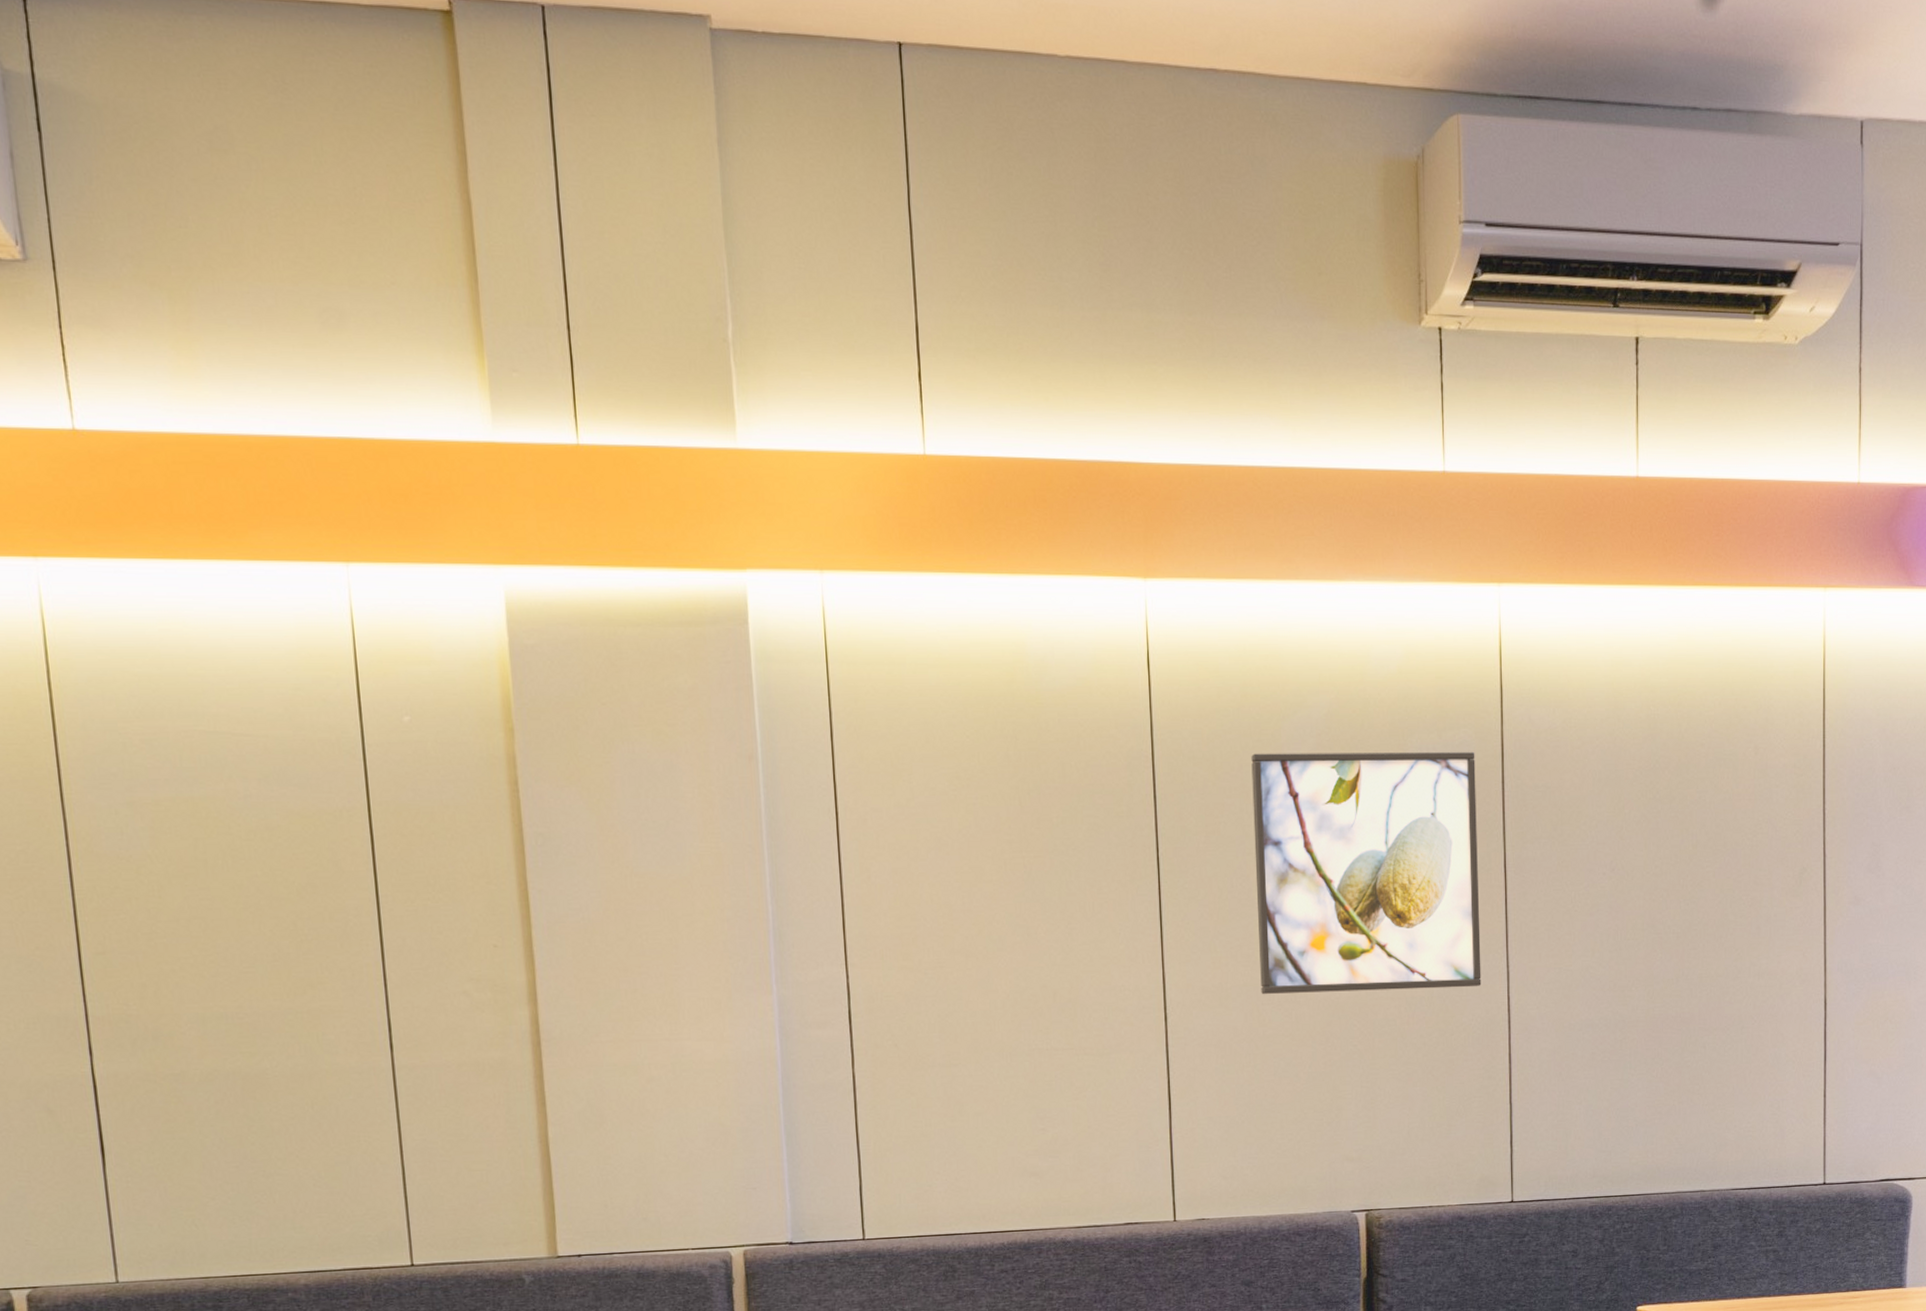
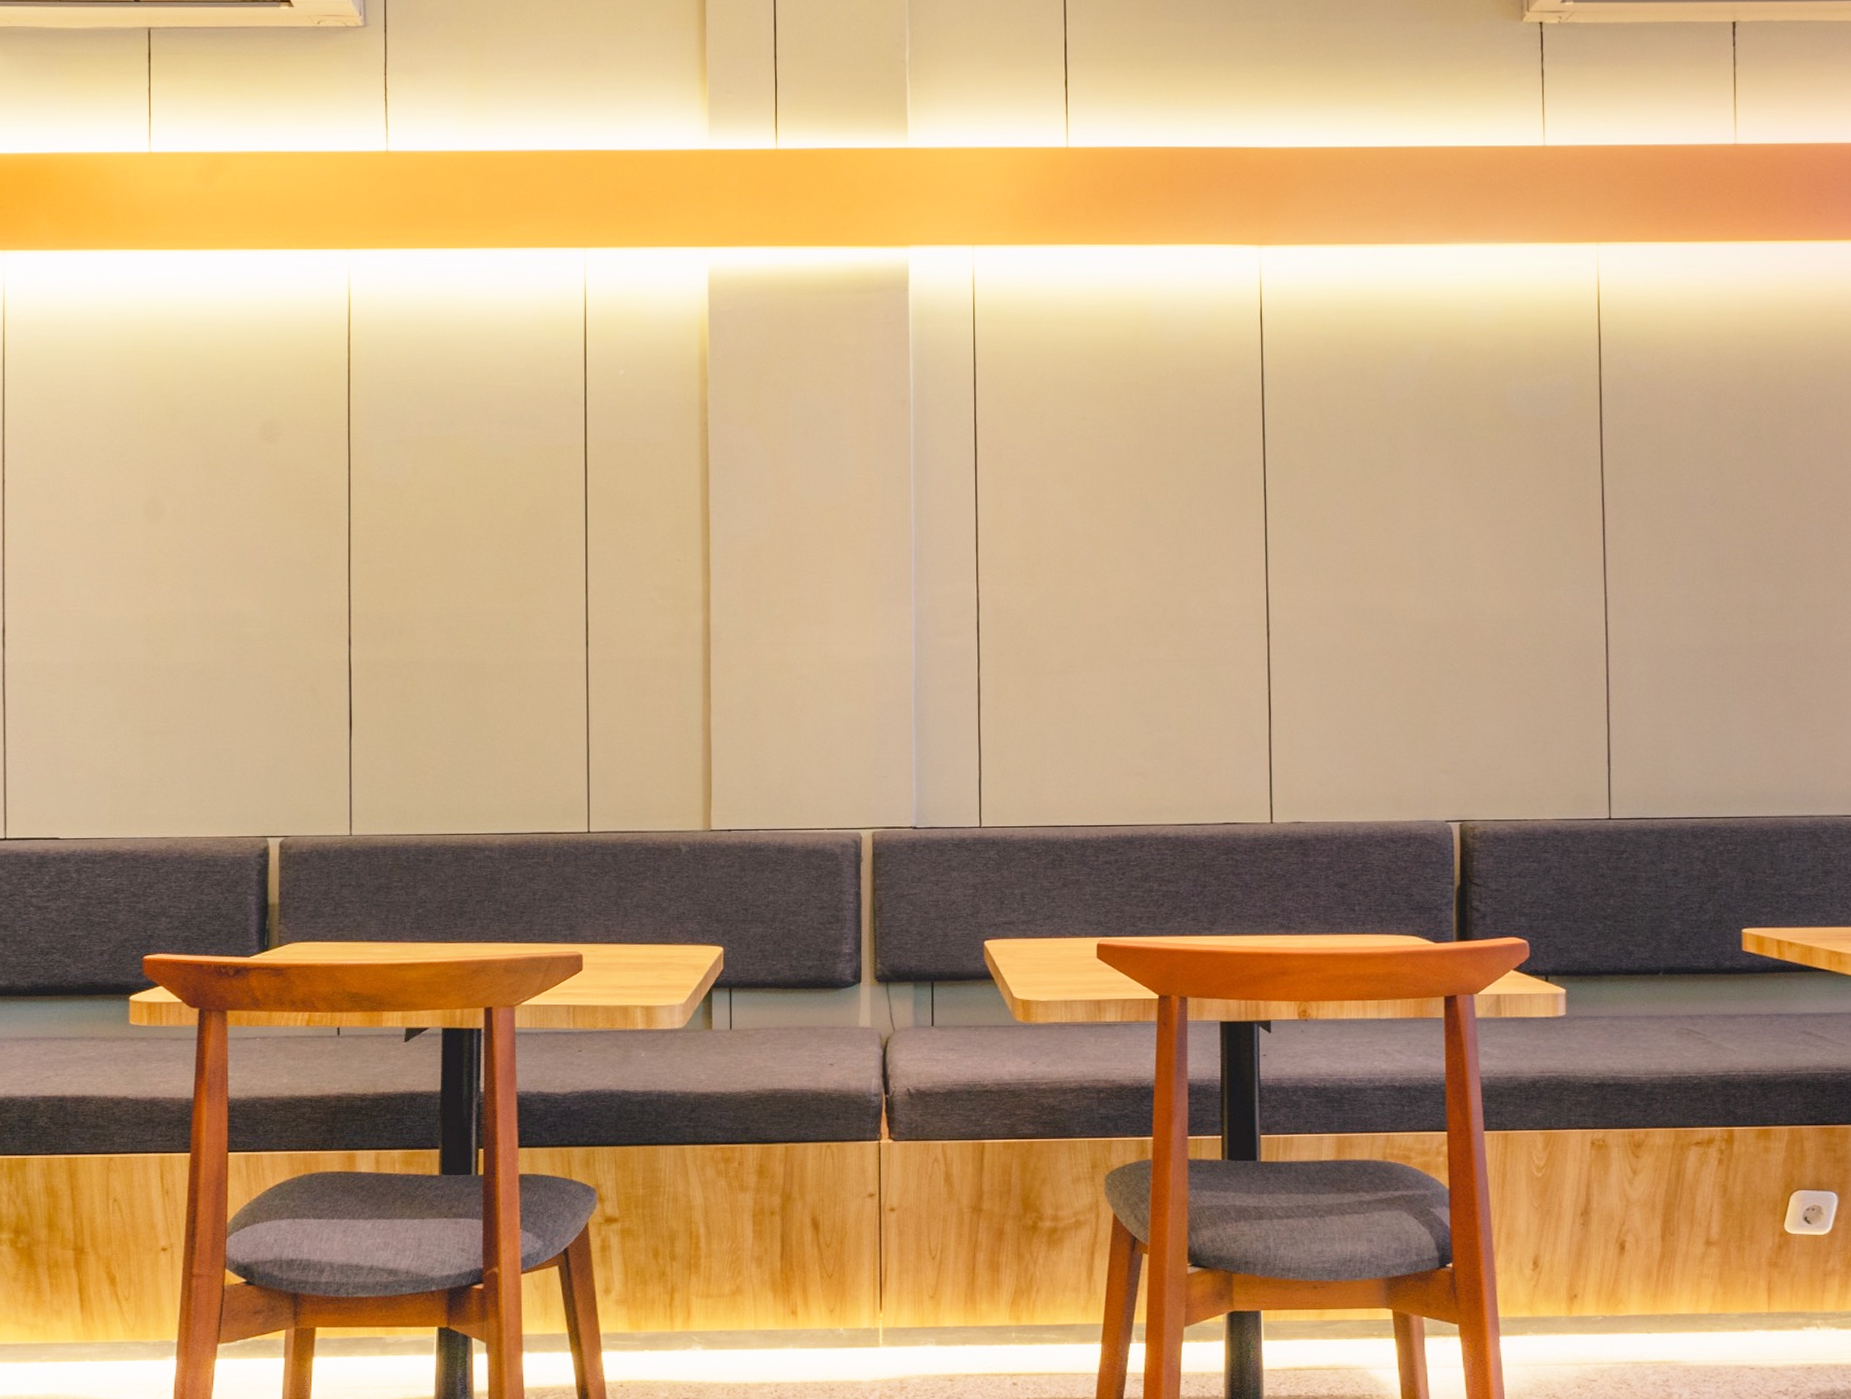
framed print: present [1251,751,1482,995] -> none [1355,394,1579,615]

